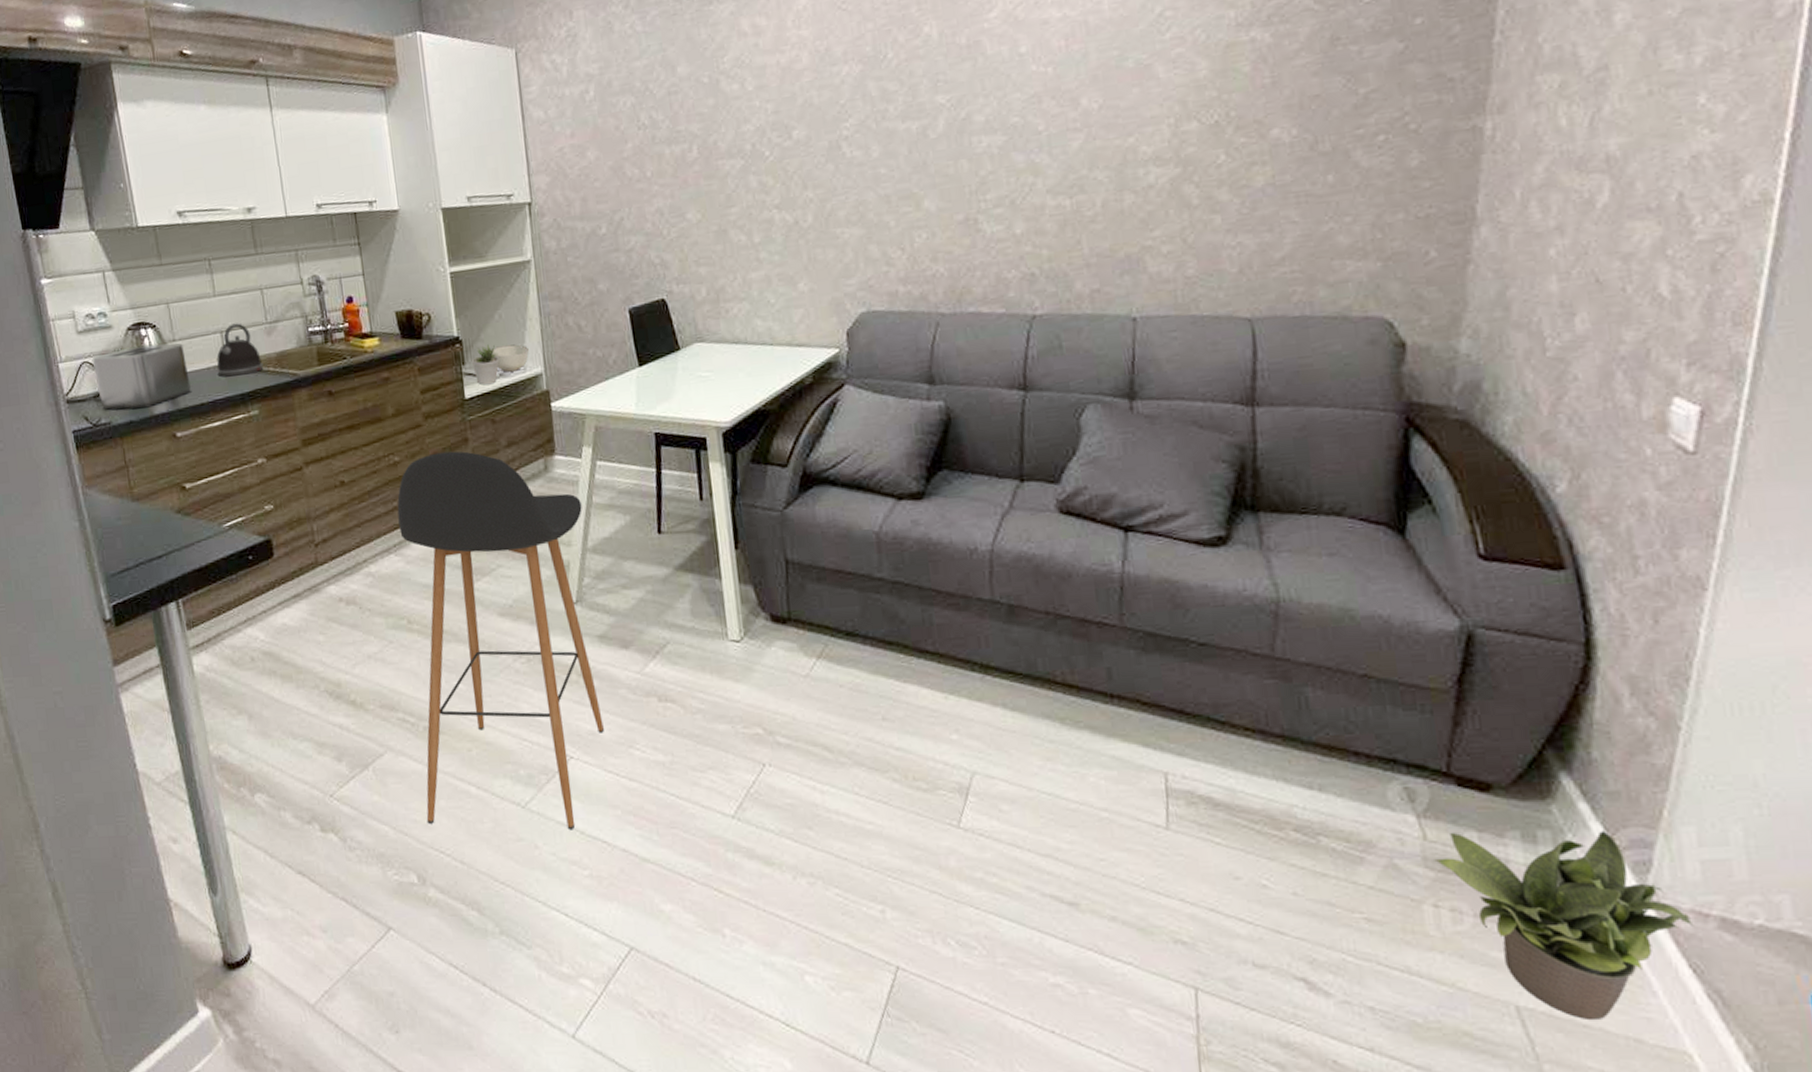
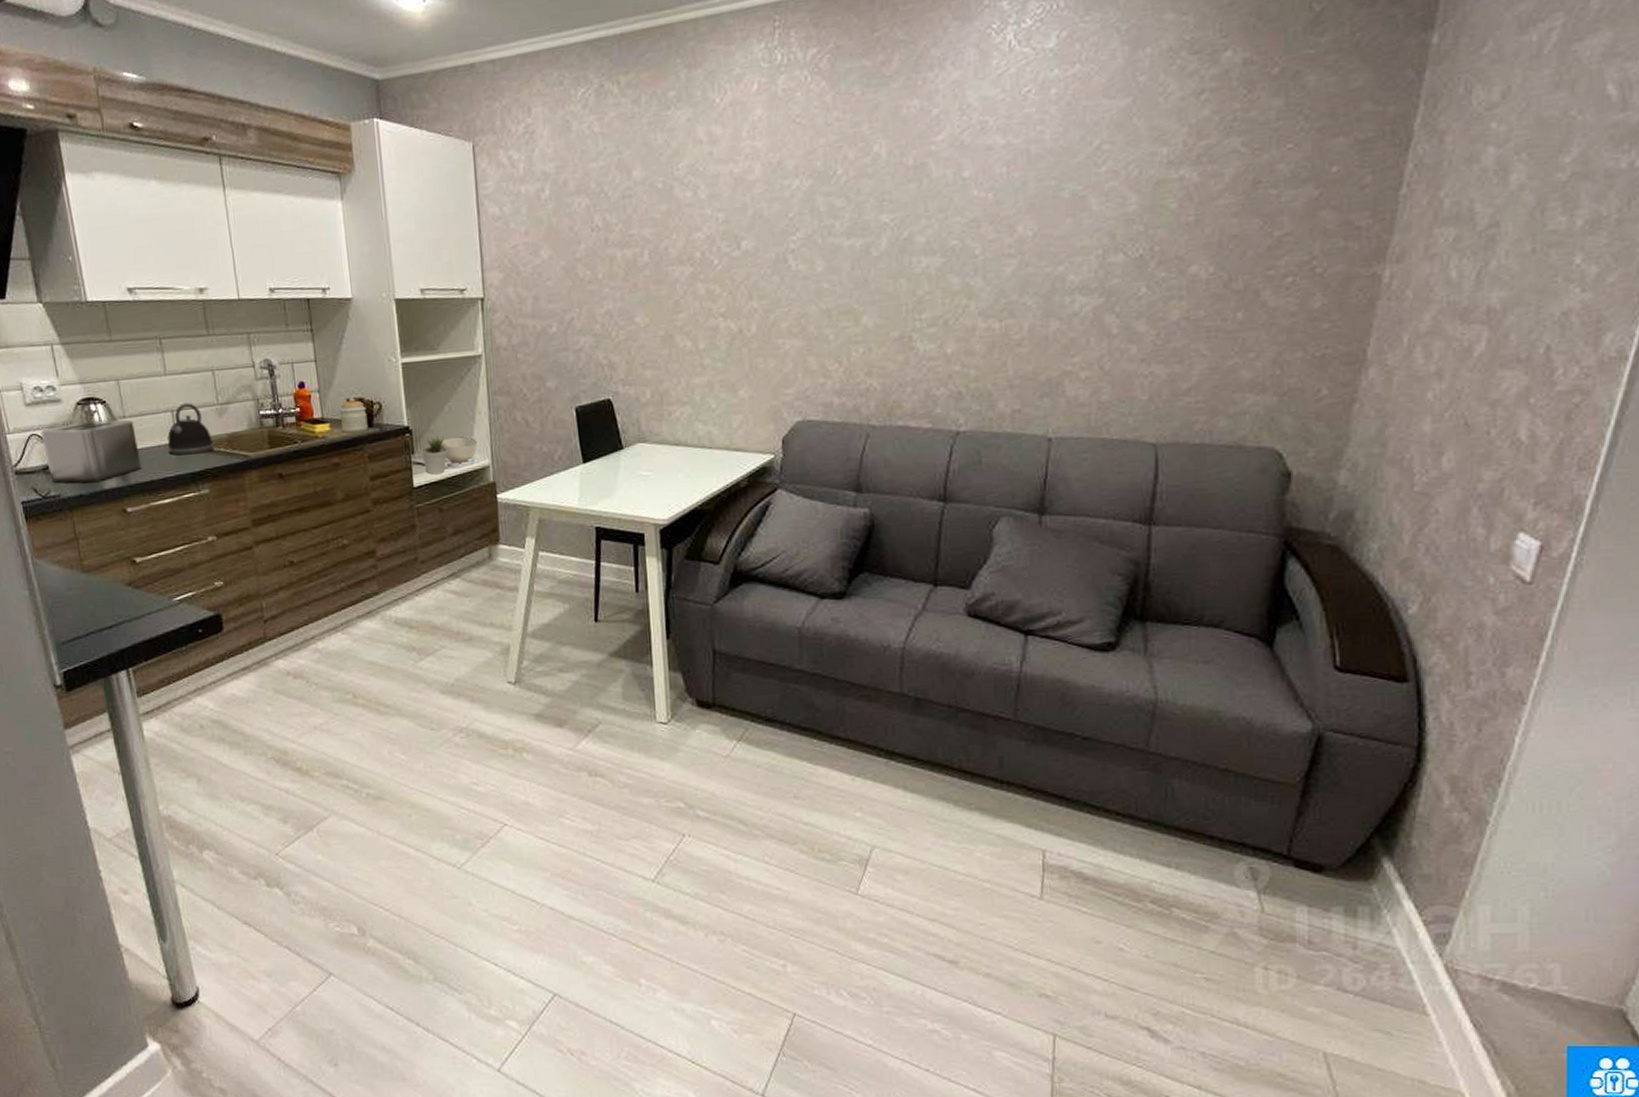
jar: none [388,310,418,347] -> present [339,397,368,434]
bar stool: present [397,451,604,830] -> none [345,536,537,890]
potted plant: present [1434,830,1695,1019] -> none [1268,907,1480,1064]

